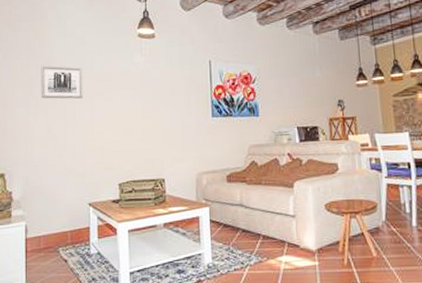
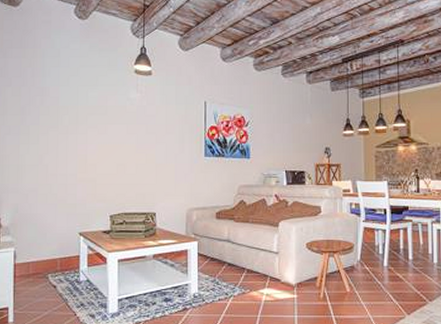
wall art: present [41,65,83,99] -> none [32,94,77,130]

